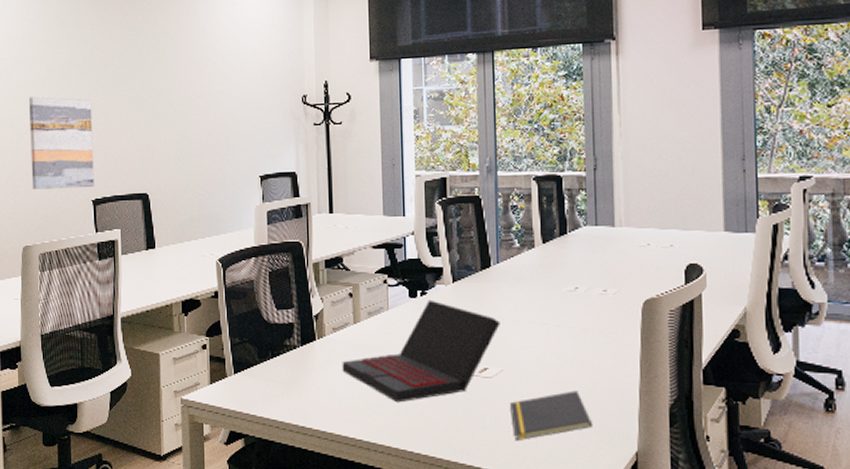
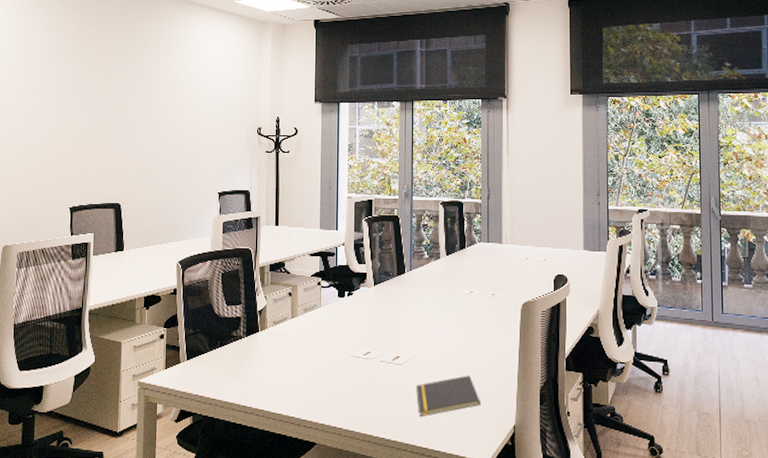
wall art: present [29,96,94,190] -> none [15,116,75,197]
laptop: present [342,299,500,403] -> none [280,299,411,385]

